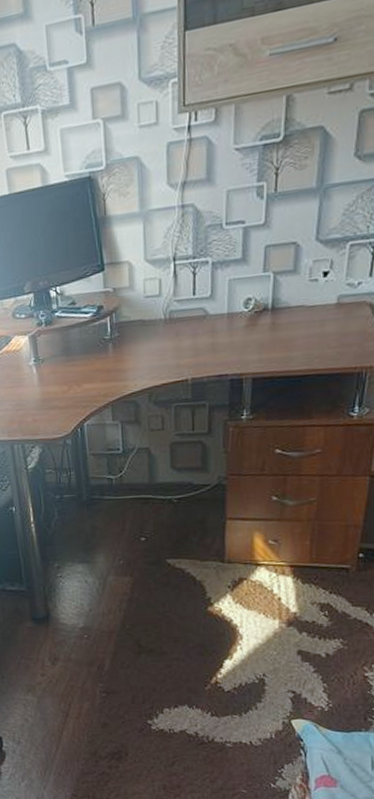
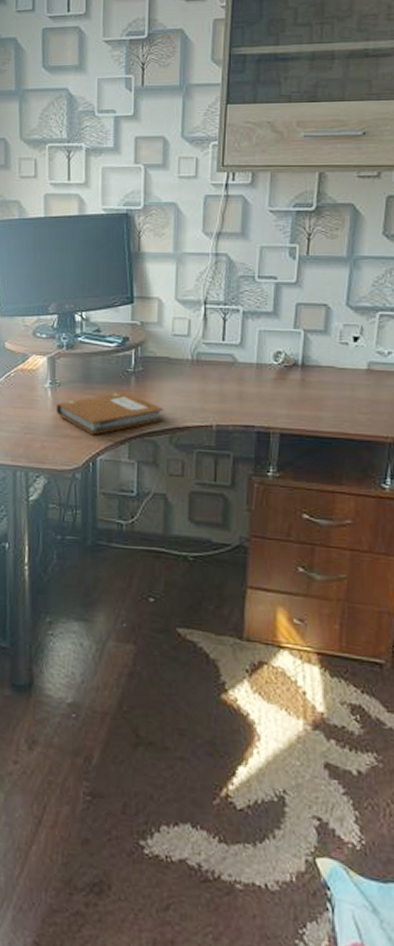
notebook: none [41,358,143,404] -> present [55,391,165,435]

